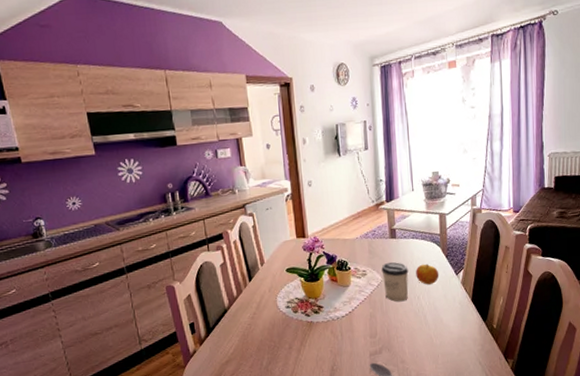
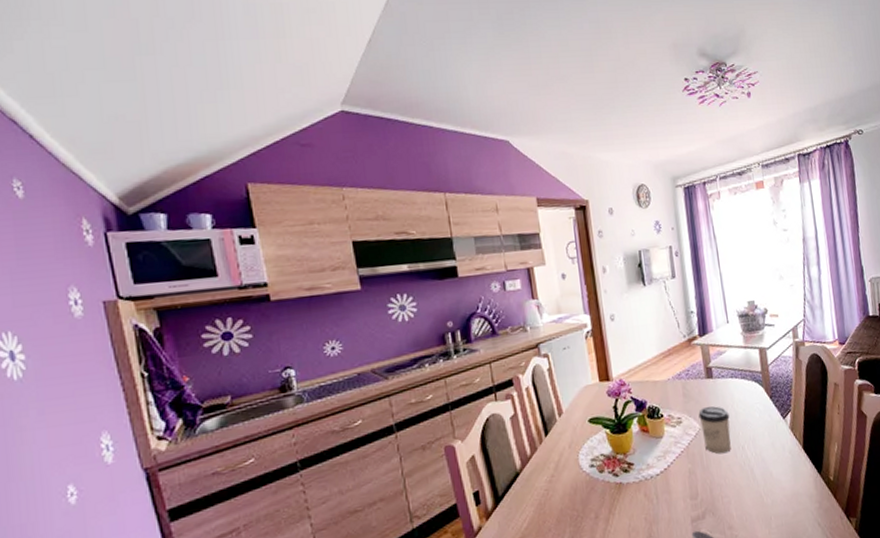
apple: present [416,263,439,285] -> none [737,406,765,432]

